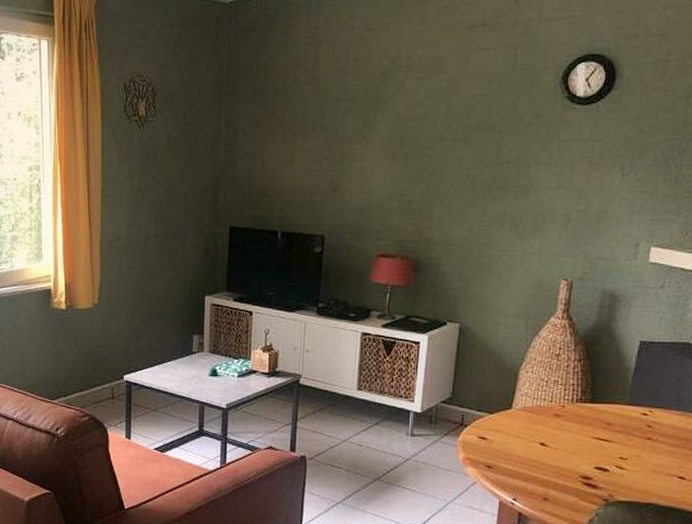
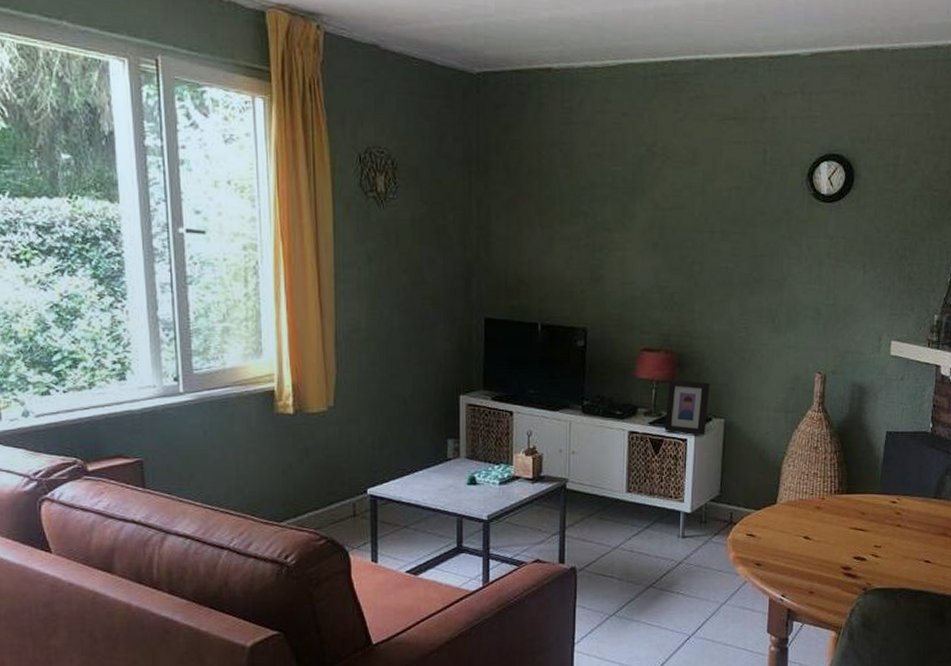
picture frame: none [397,285,446,339] -> present [664,380,710,436]

